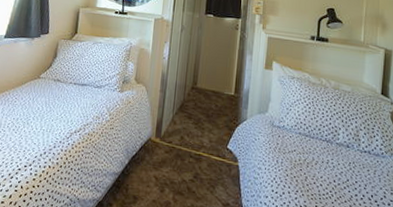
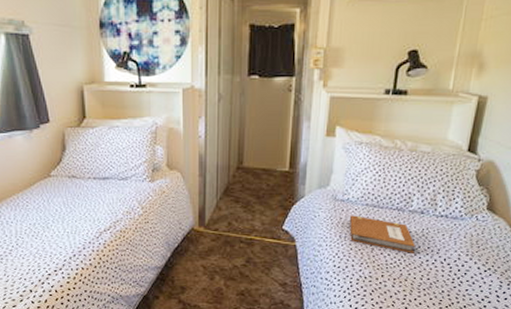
notebook: none [285,142,344,186] -> present [349,215,415,253]

